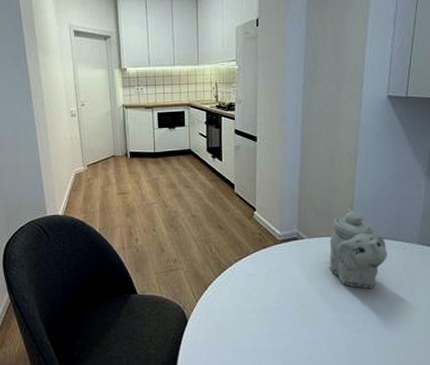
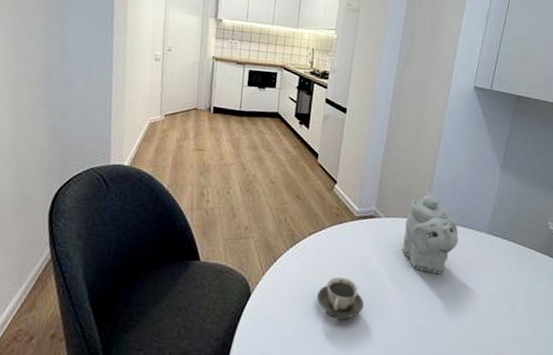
cup: none [250,299,297,339] -> present [317,276,364,320]

